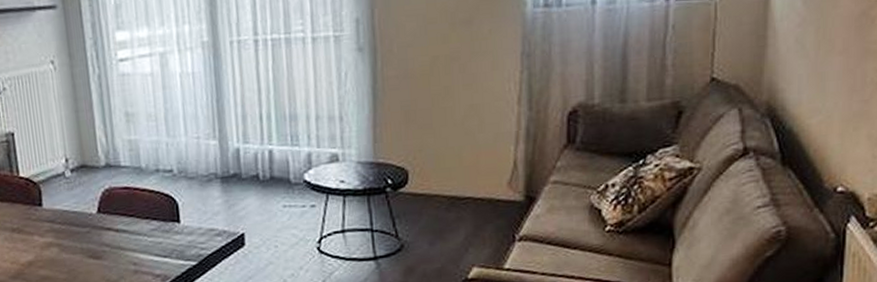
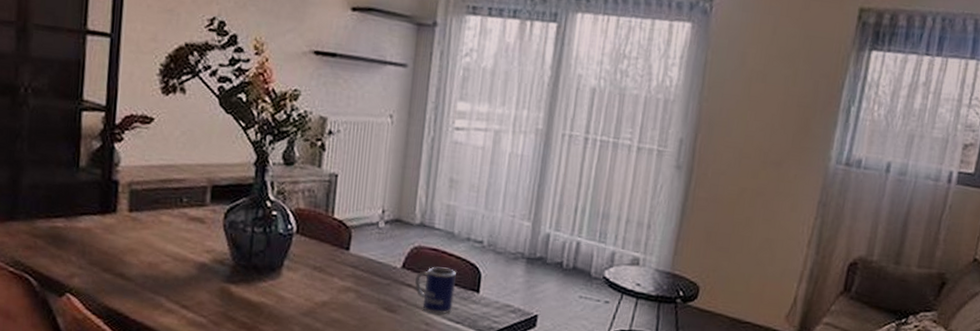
mug: none [113,203,157,252] -> present [415,266,456,314]

